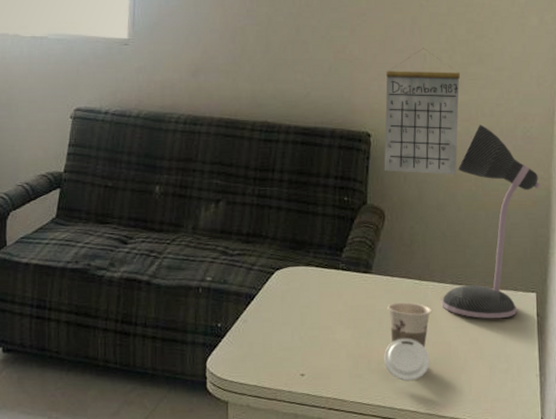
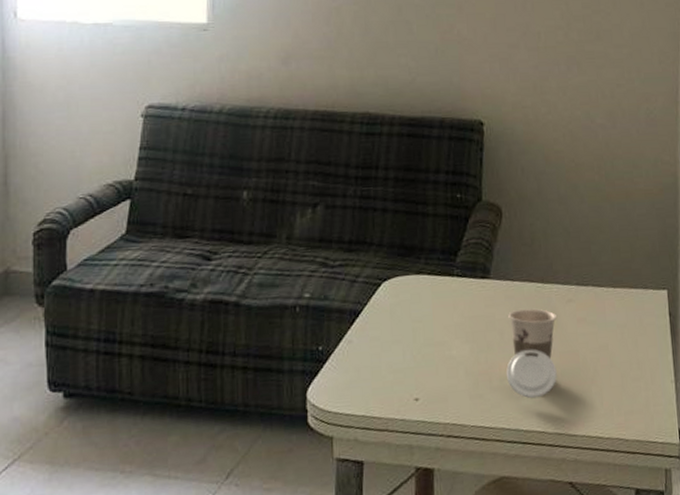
calendar: present [384,48,460,175] -> none [498,25,578,164]
desk lamp: present [441,124,541,319] -> none [567,107,667,322]

